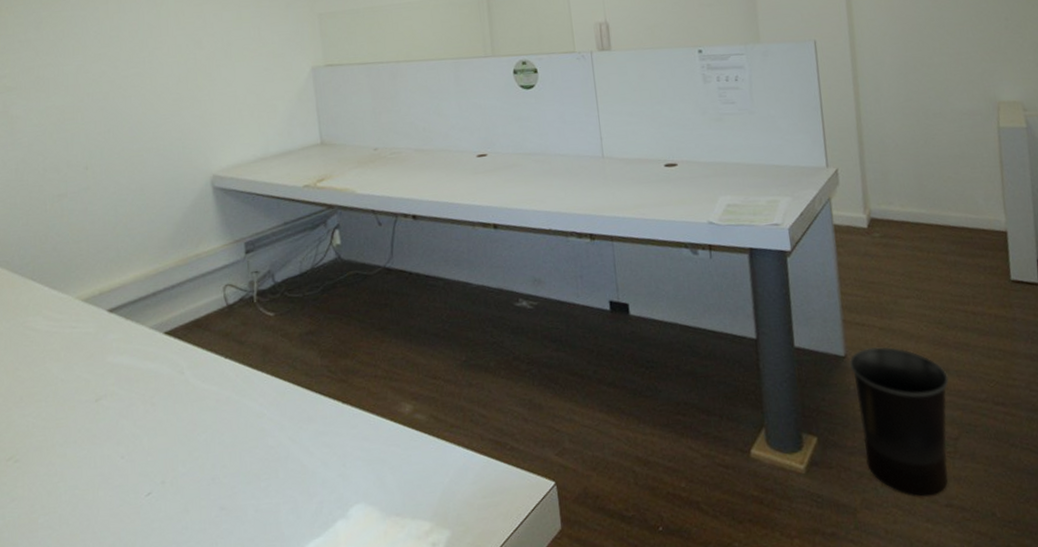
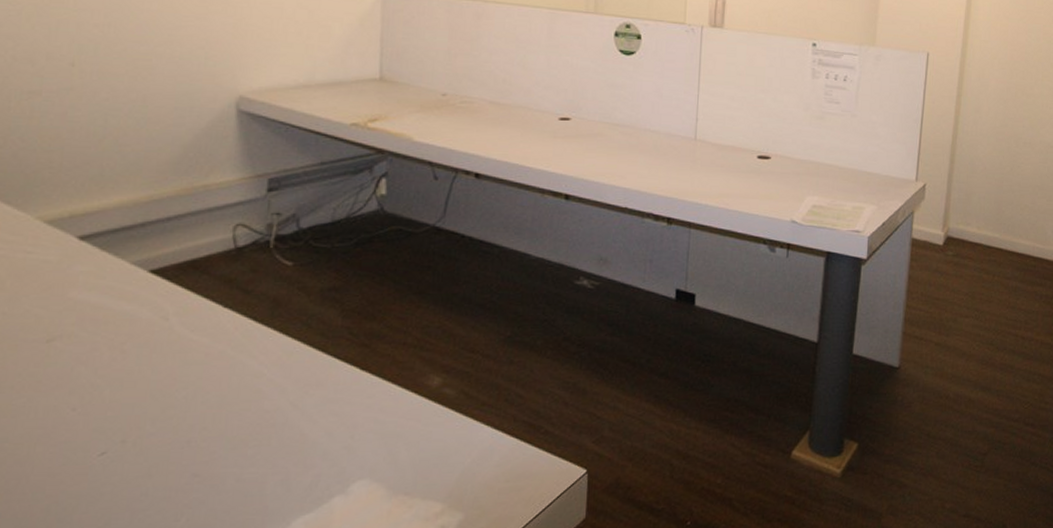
waste bin: present [849,347,949,496] -> none [900,361,989,506]

